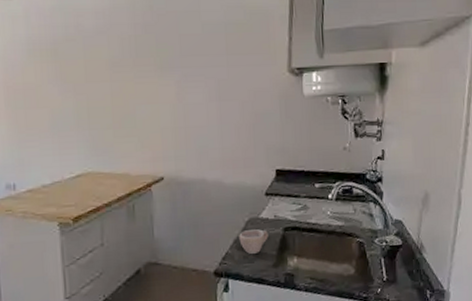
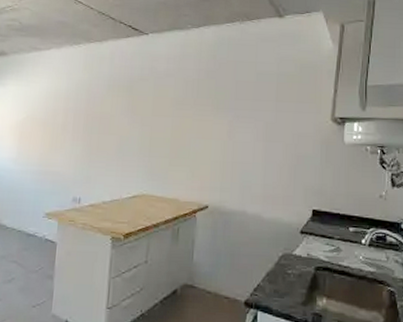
cup: present [239,228,268,255] -> none [272,264,300,290]

